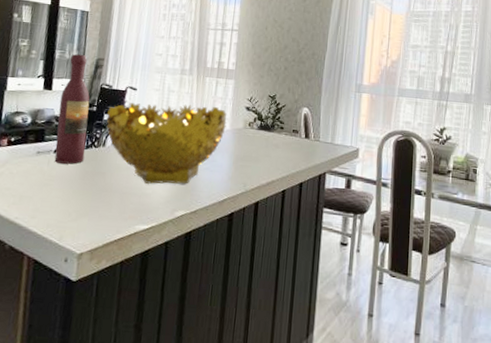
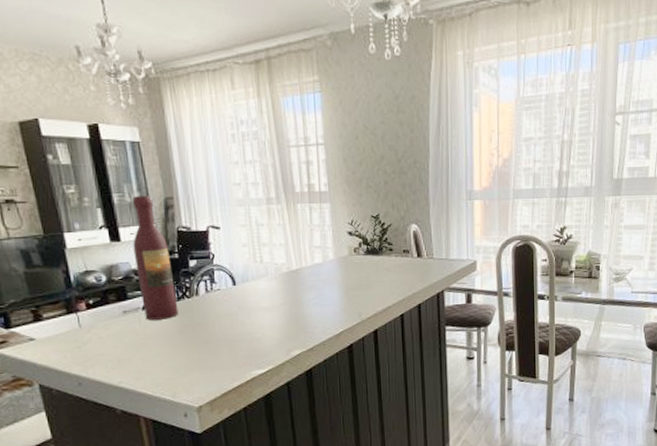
decorative bowl: present [106,103,227,185] -> none [192,236,329,329]

